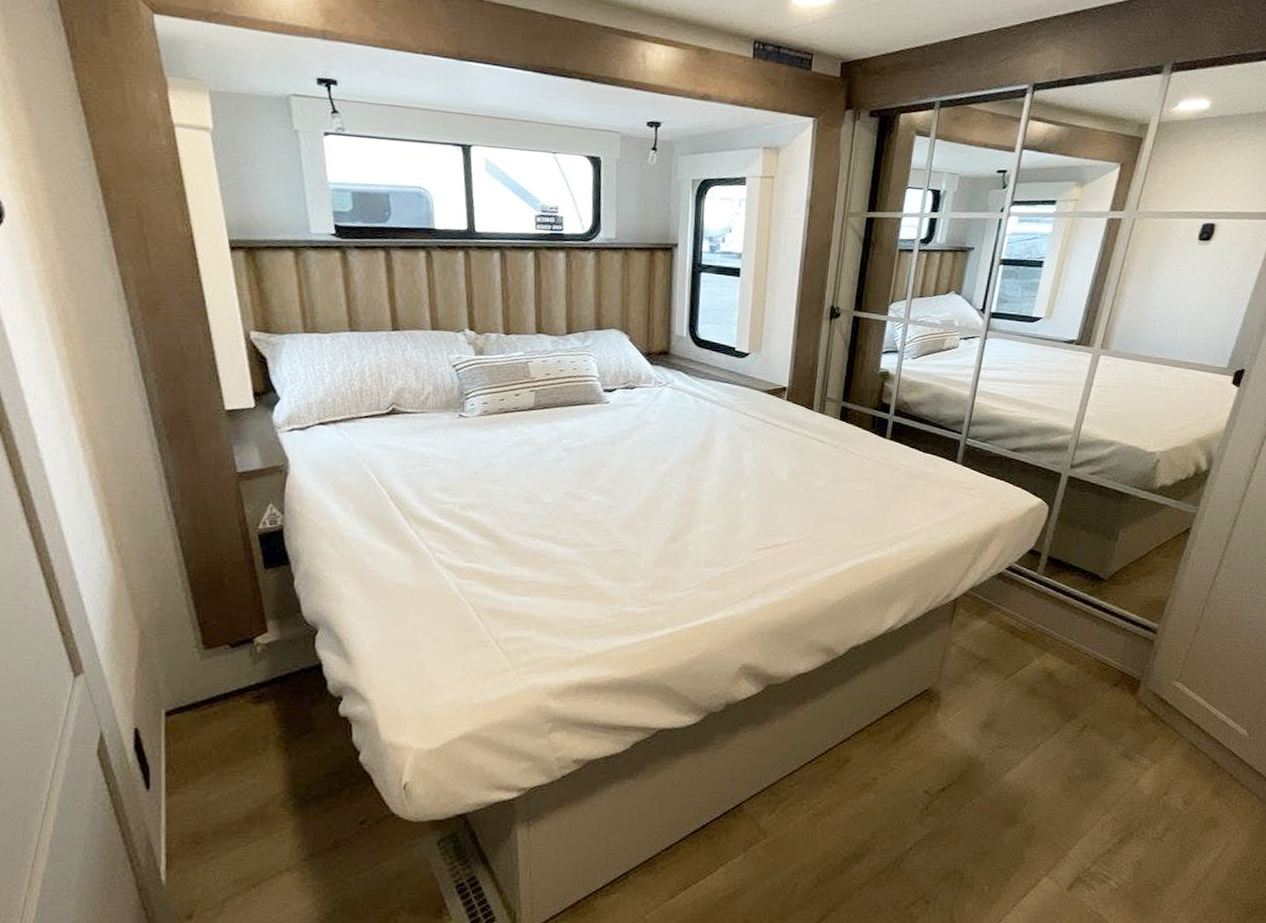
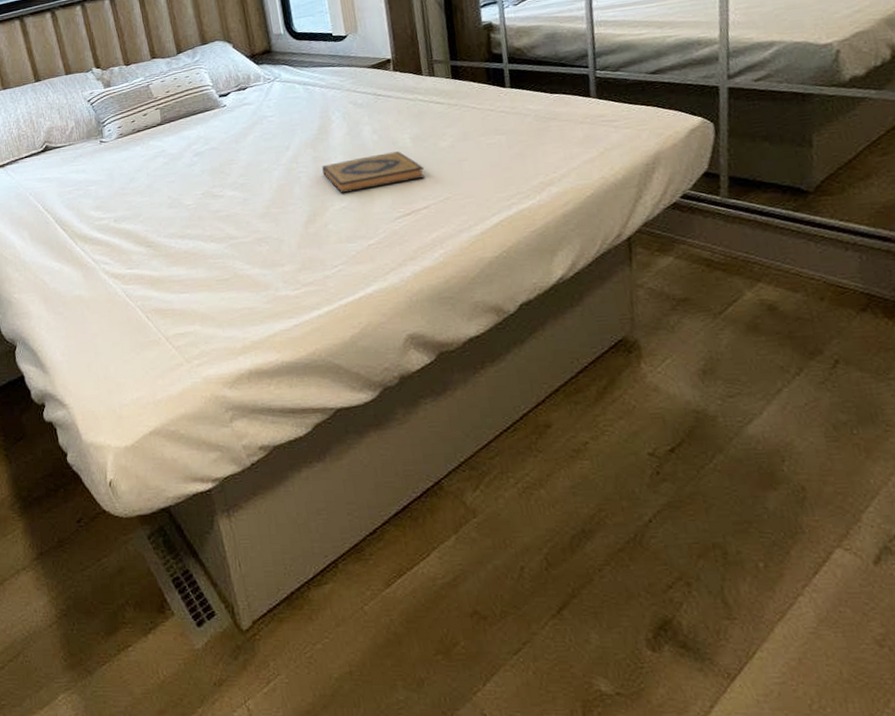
hardback book: none [695,482,794,517] -> present [322,151,425,193]

